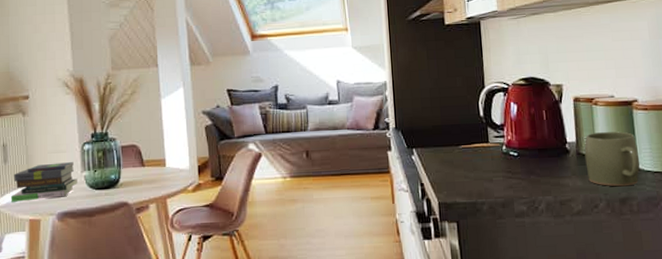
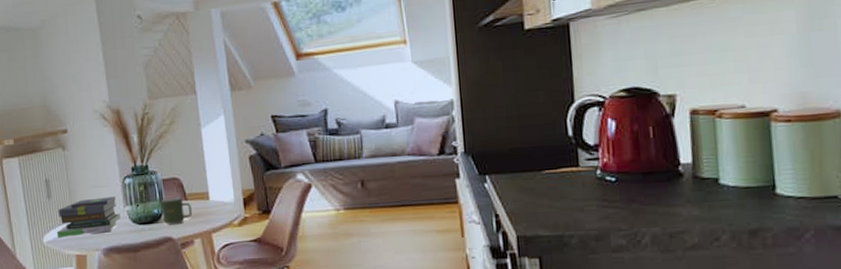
mug: none [118,163,148,191] -> present [160,197,192,225]
mug: present [584,131,640,187] -> none [703,149,779,216]

